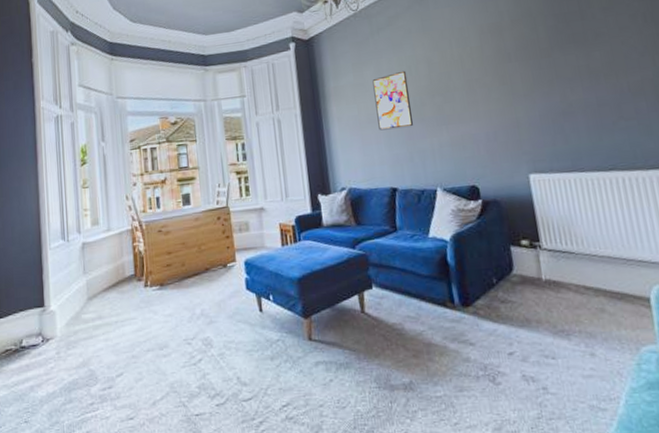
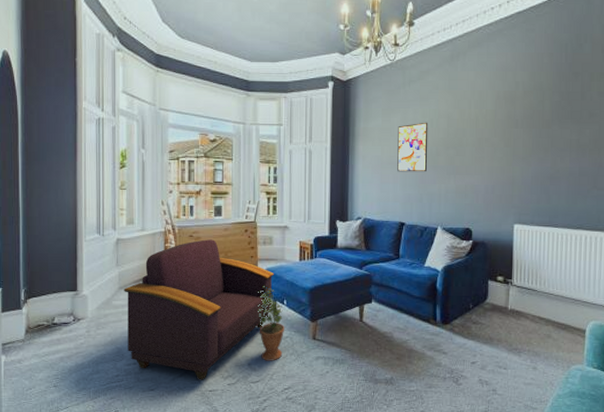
armchair: none [93,232,256,403] -> present [124,239,274,380]
potted plant: none [238,280,276,372] -> present [257,286,285,361]

